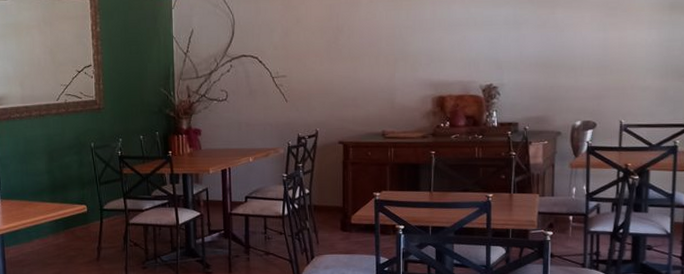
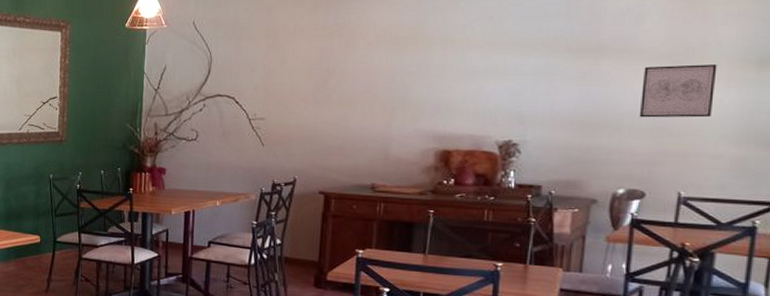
wall art: none [587,10,641,58] -> present [639,64,717,118]

